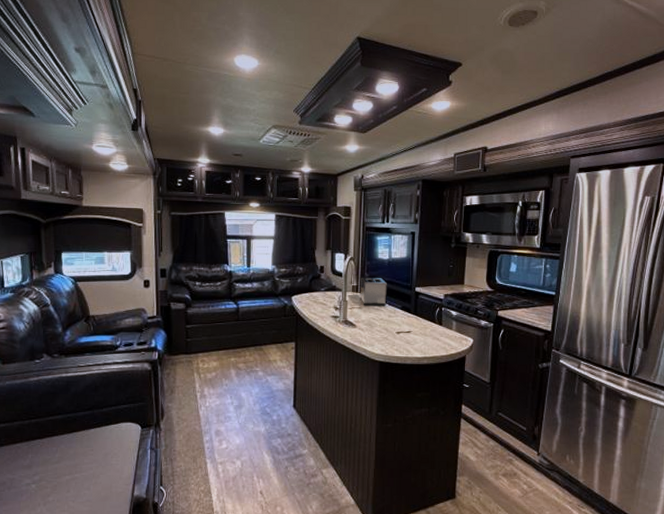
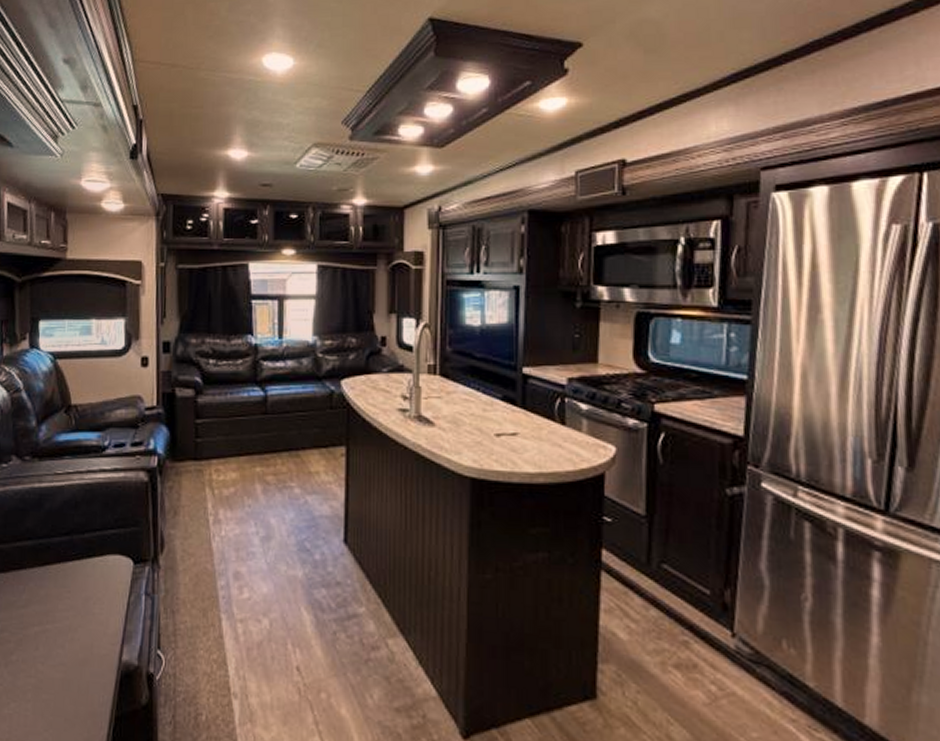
toaster: present [359,278,387,307] -> none [439,353,480,396]

